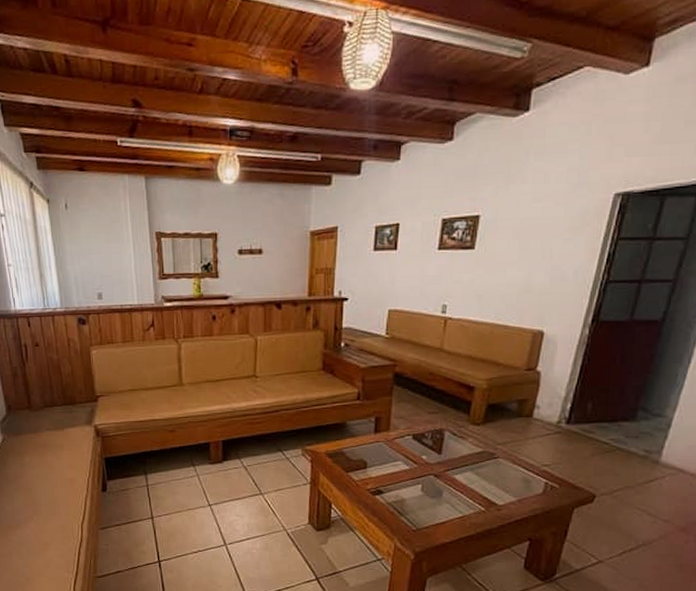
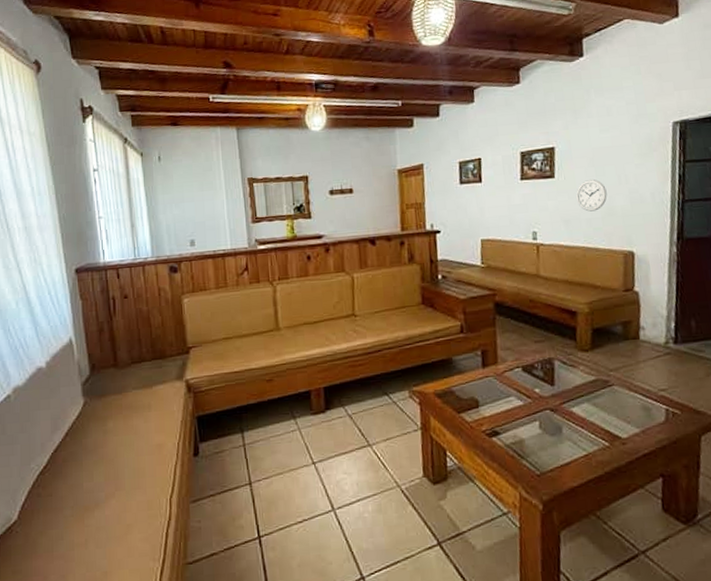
wall clock: none [494,252,527,287] -> present [576,179,608,212]

